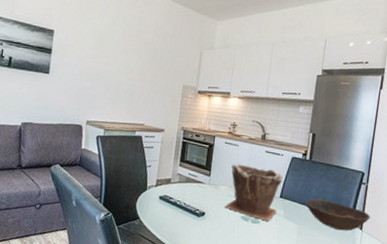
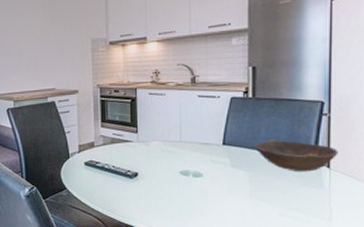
plant pot: present [225,163,283,222] -> none [160,114,224,173]

